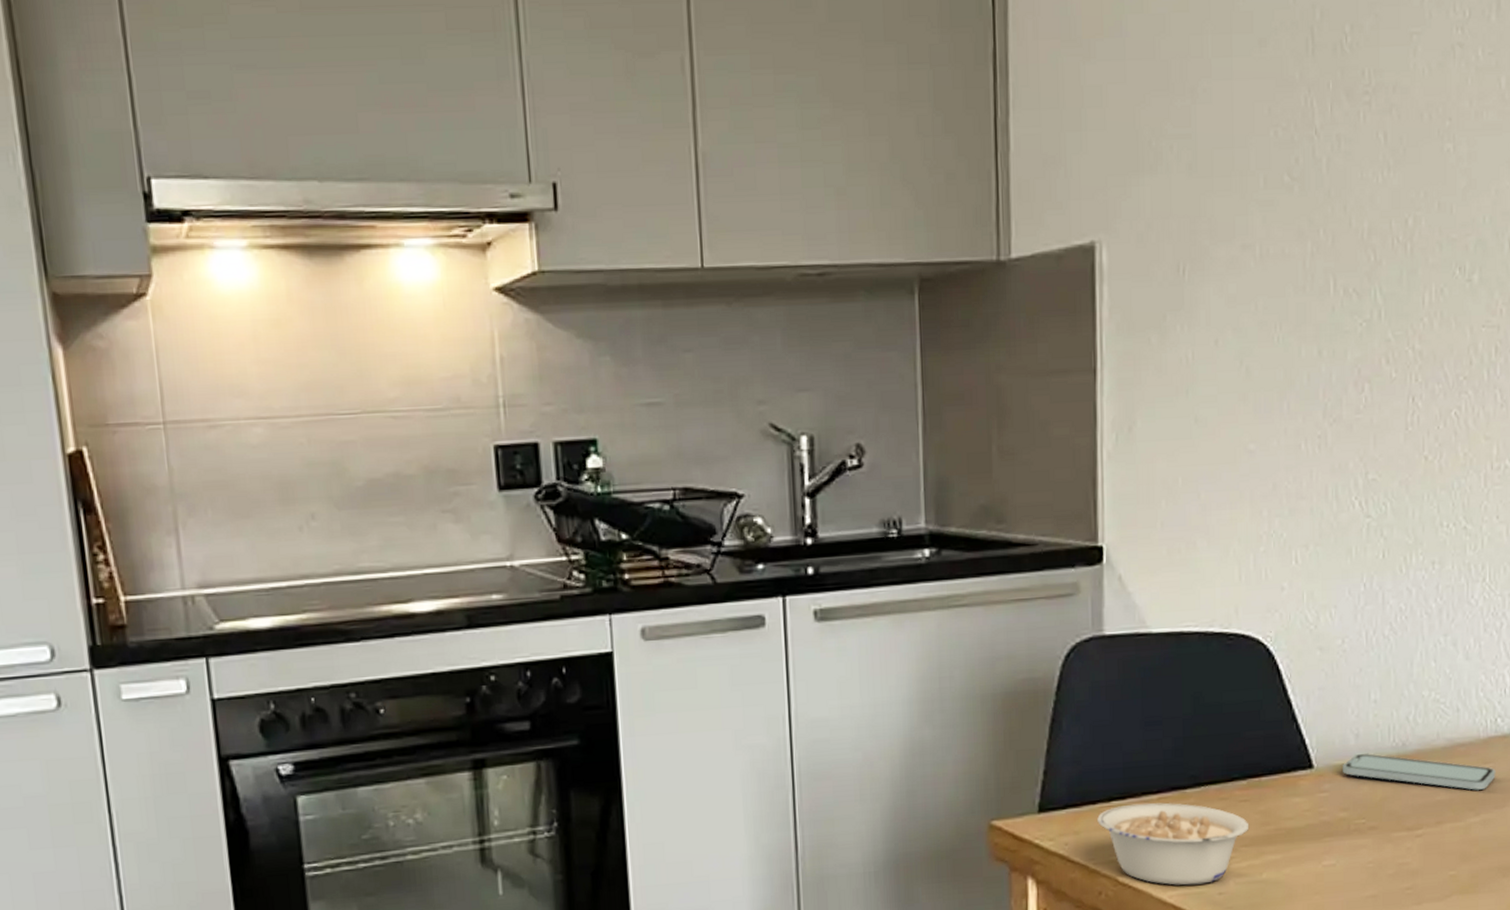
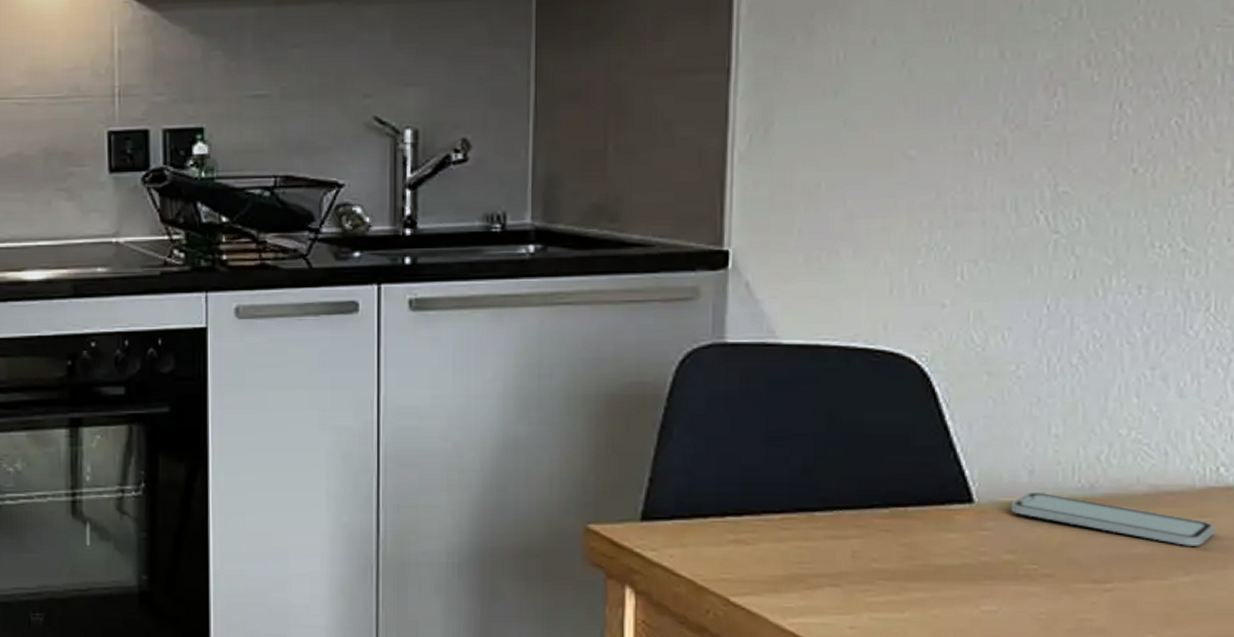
legume: present [1097,802,1250,886] -> none [708,521,891,615]

